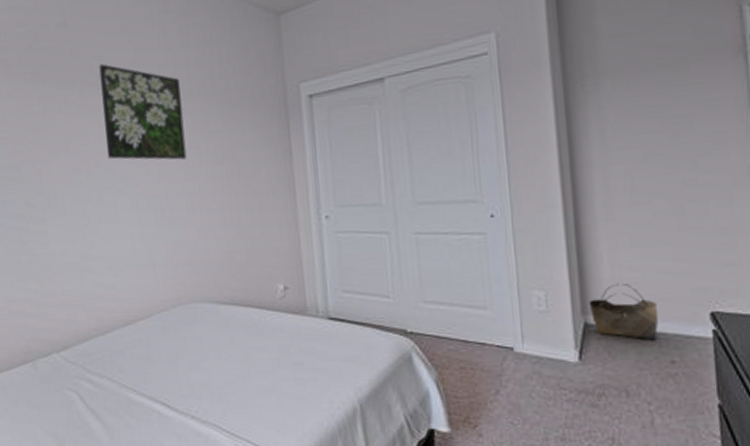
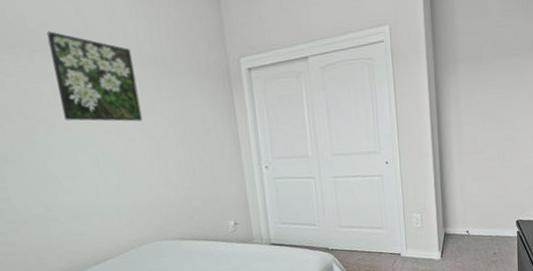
basket: present [588,283,659,340] -> none [447,205,488,241]

